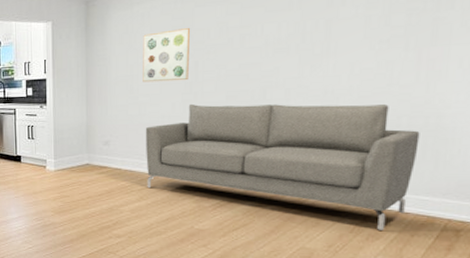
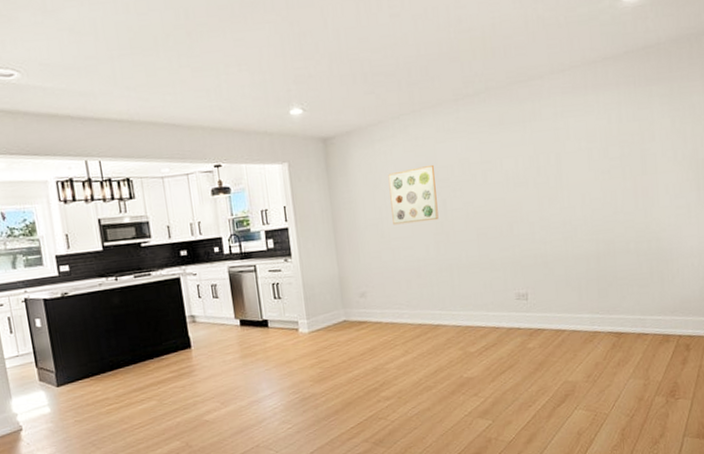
sofa: present [145,103,420,230] -> none [401,232,647,354]

